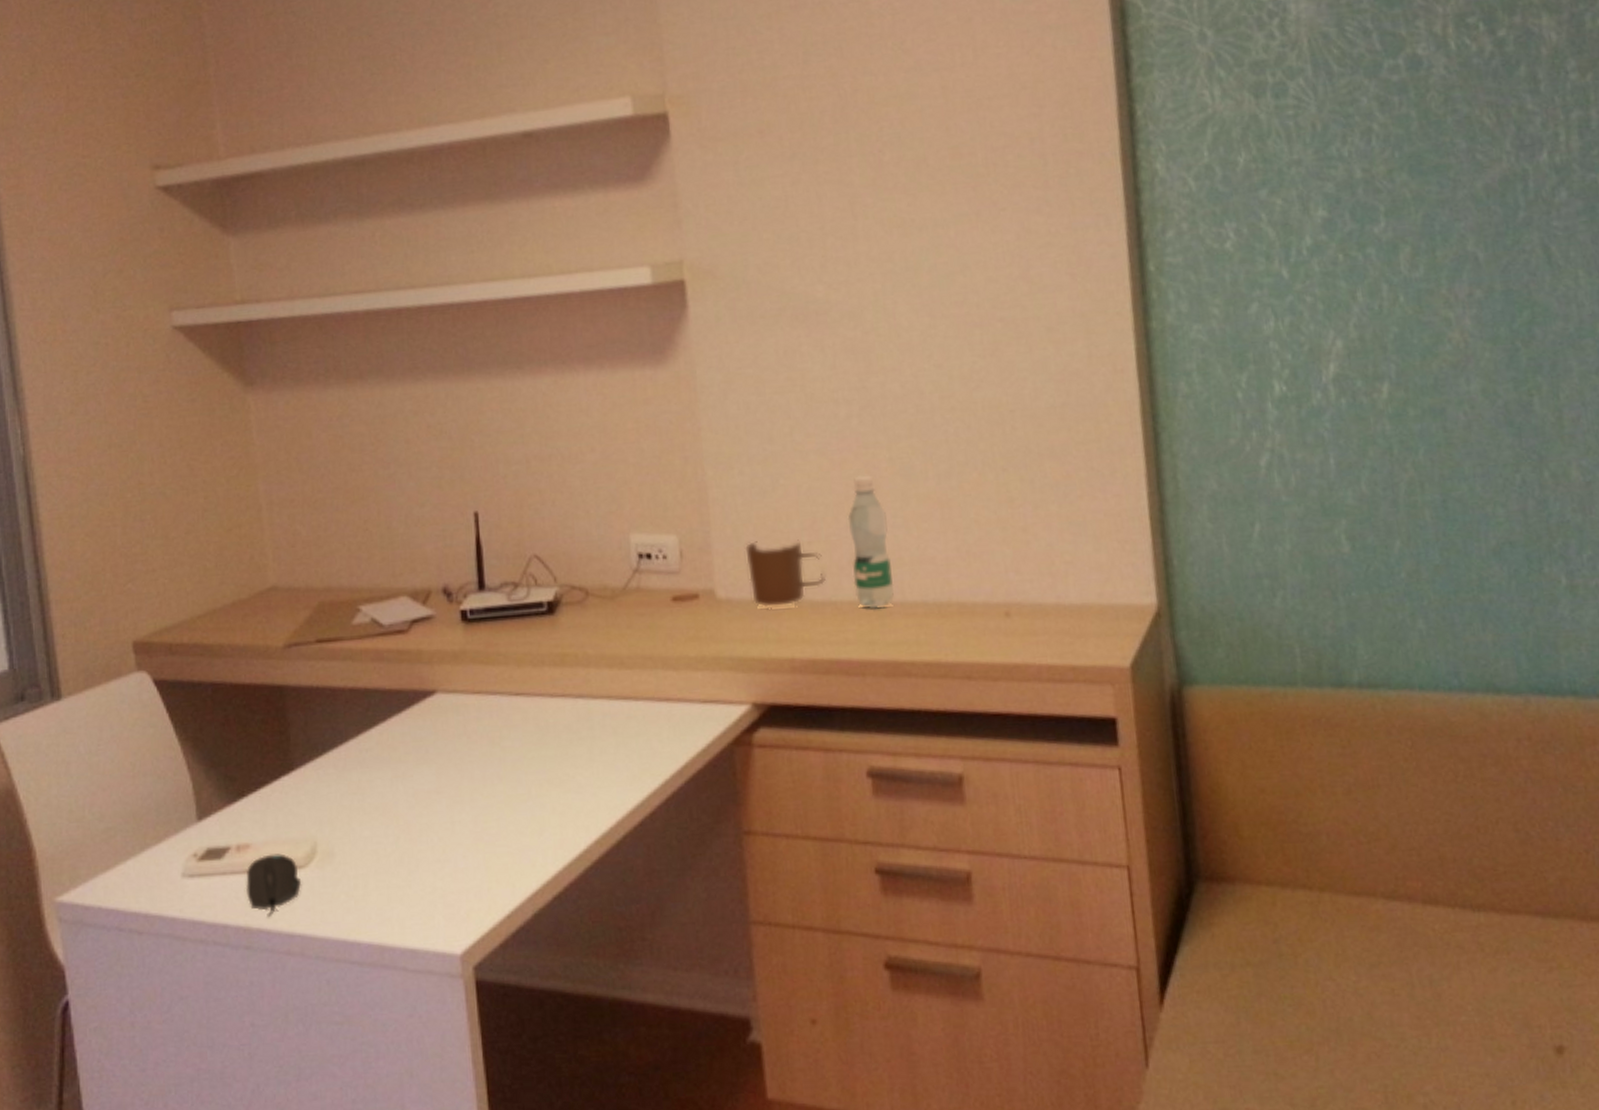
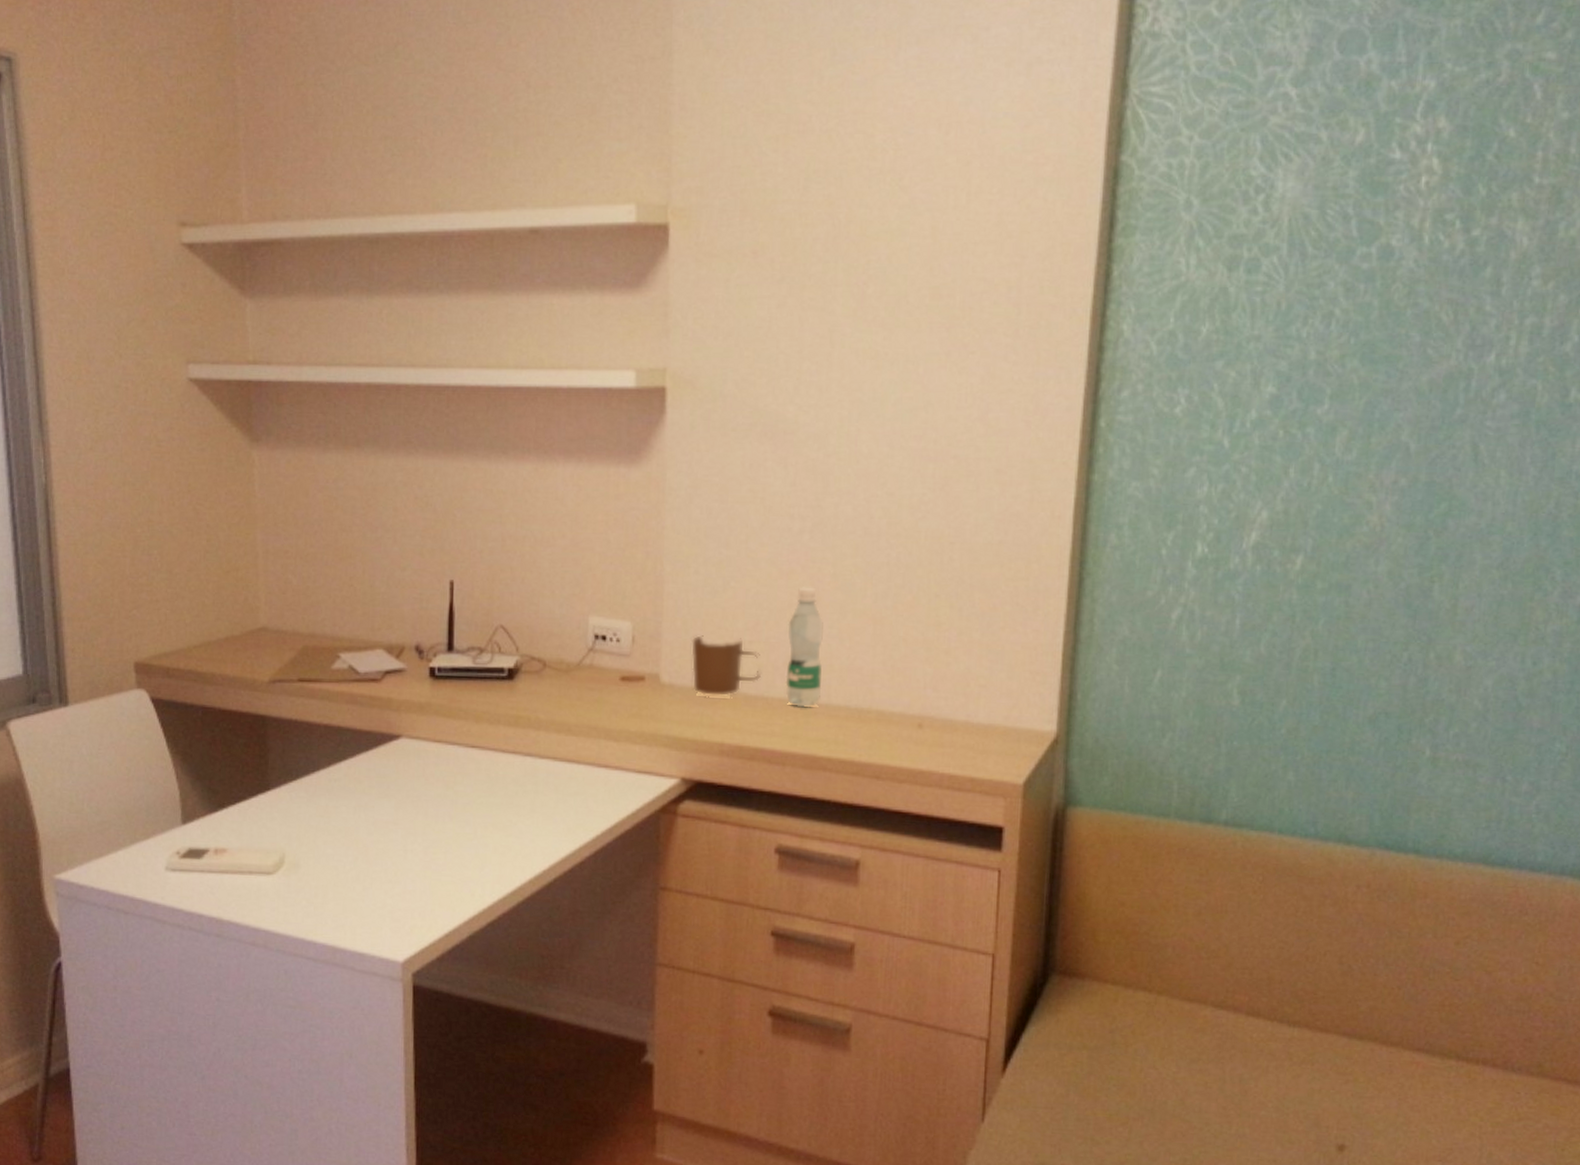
computer mouse: present [246,853,302,918] -> none [220,859,270,913]

